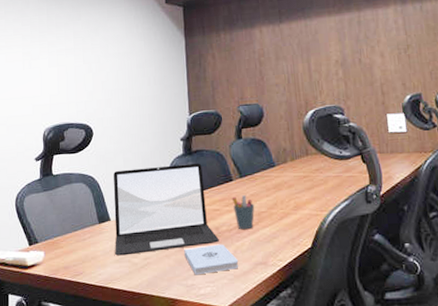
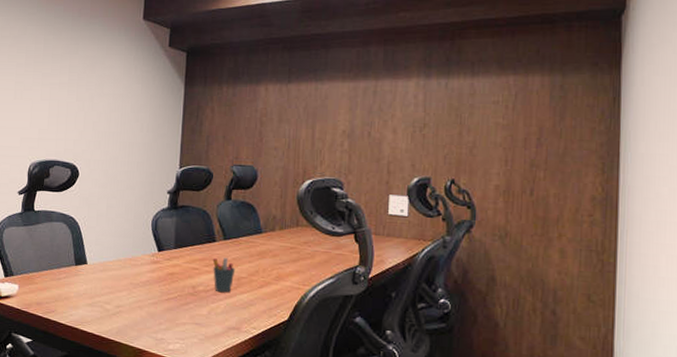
laptop: present [113,163,219,256] -> none [88,215,194,302]
notepad: present [184,244,239,275] -> none [157,302,212,331]

